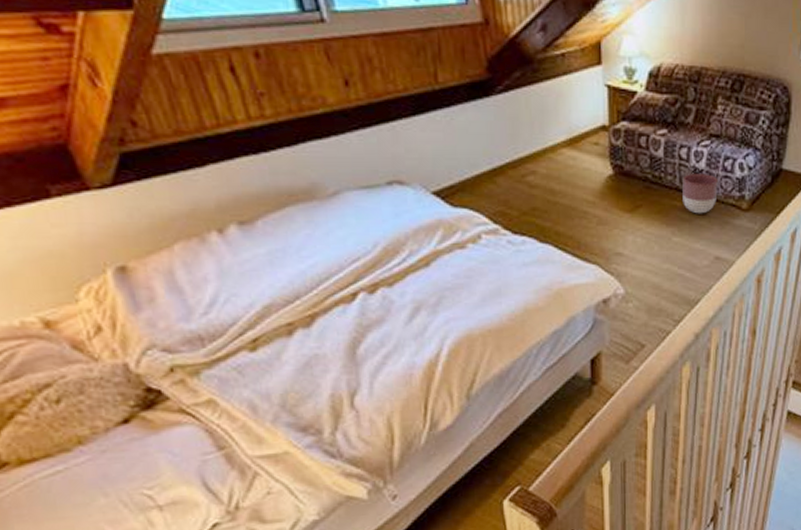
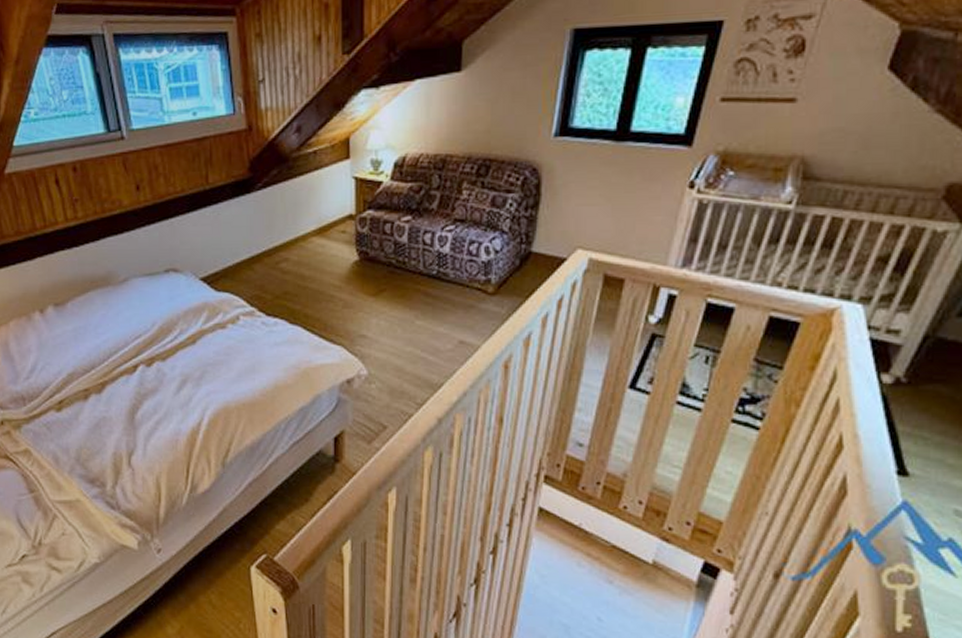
planter: present [682,174,718,214] -> none [426,258,462,298]

